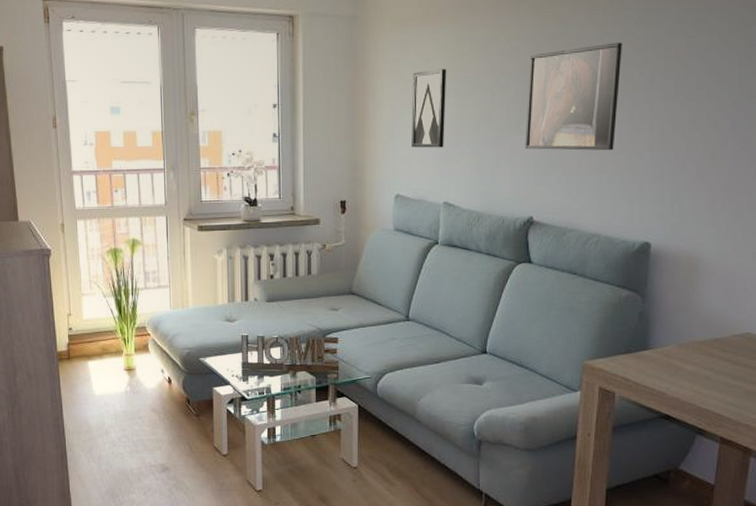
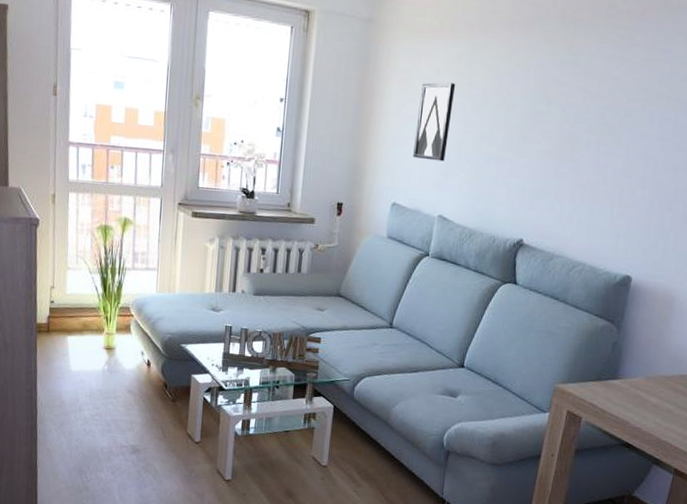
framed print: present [525,42,622,151] -> none [523,77,628,184]

